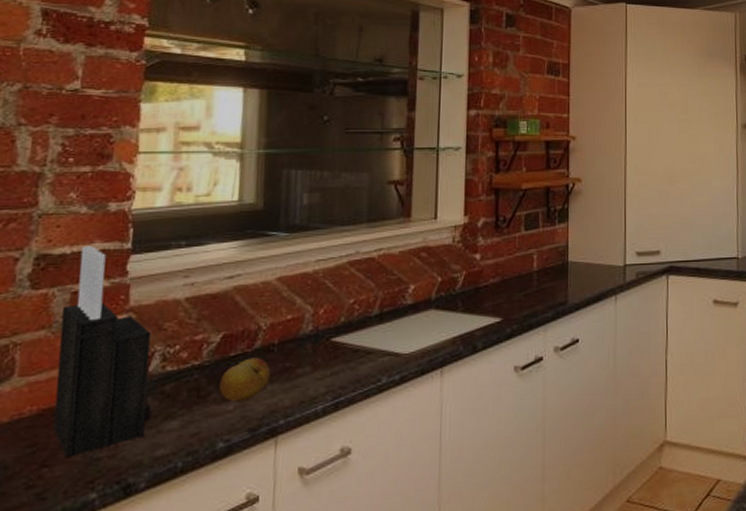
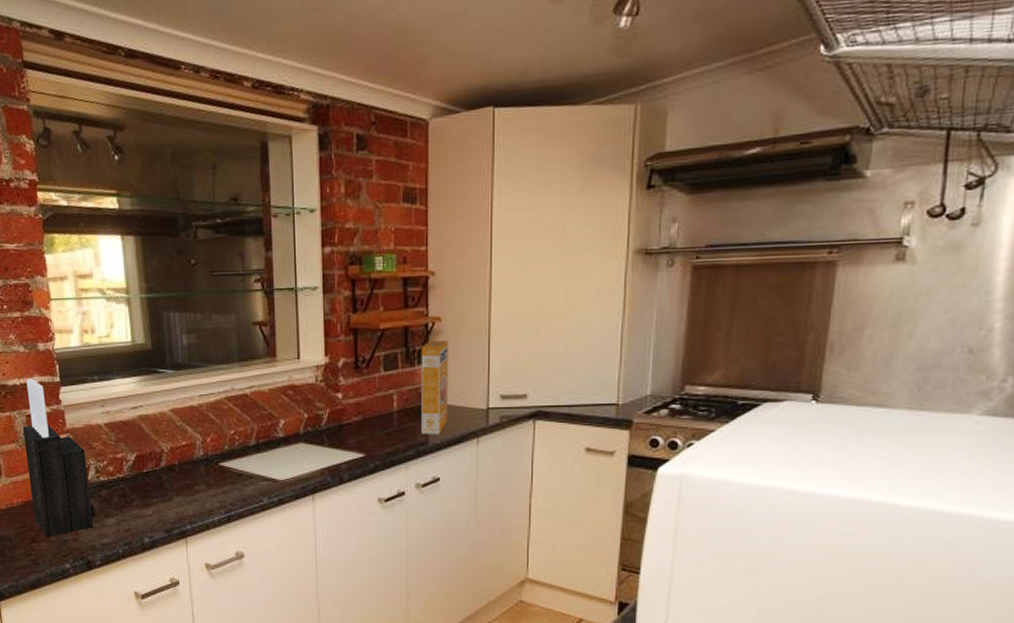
fruit: present [219,357,271,403] -> none [139,474,176,509]
box: none [561,200,588,295] -> present [421,340,449,435]

